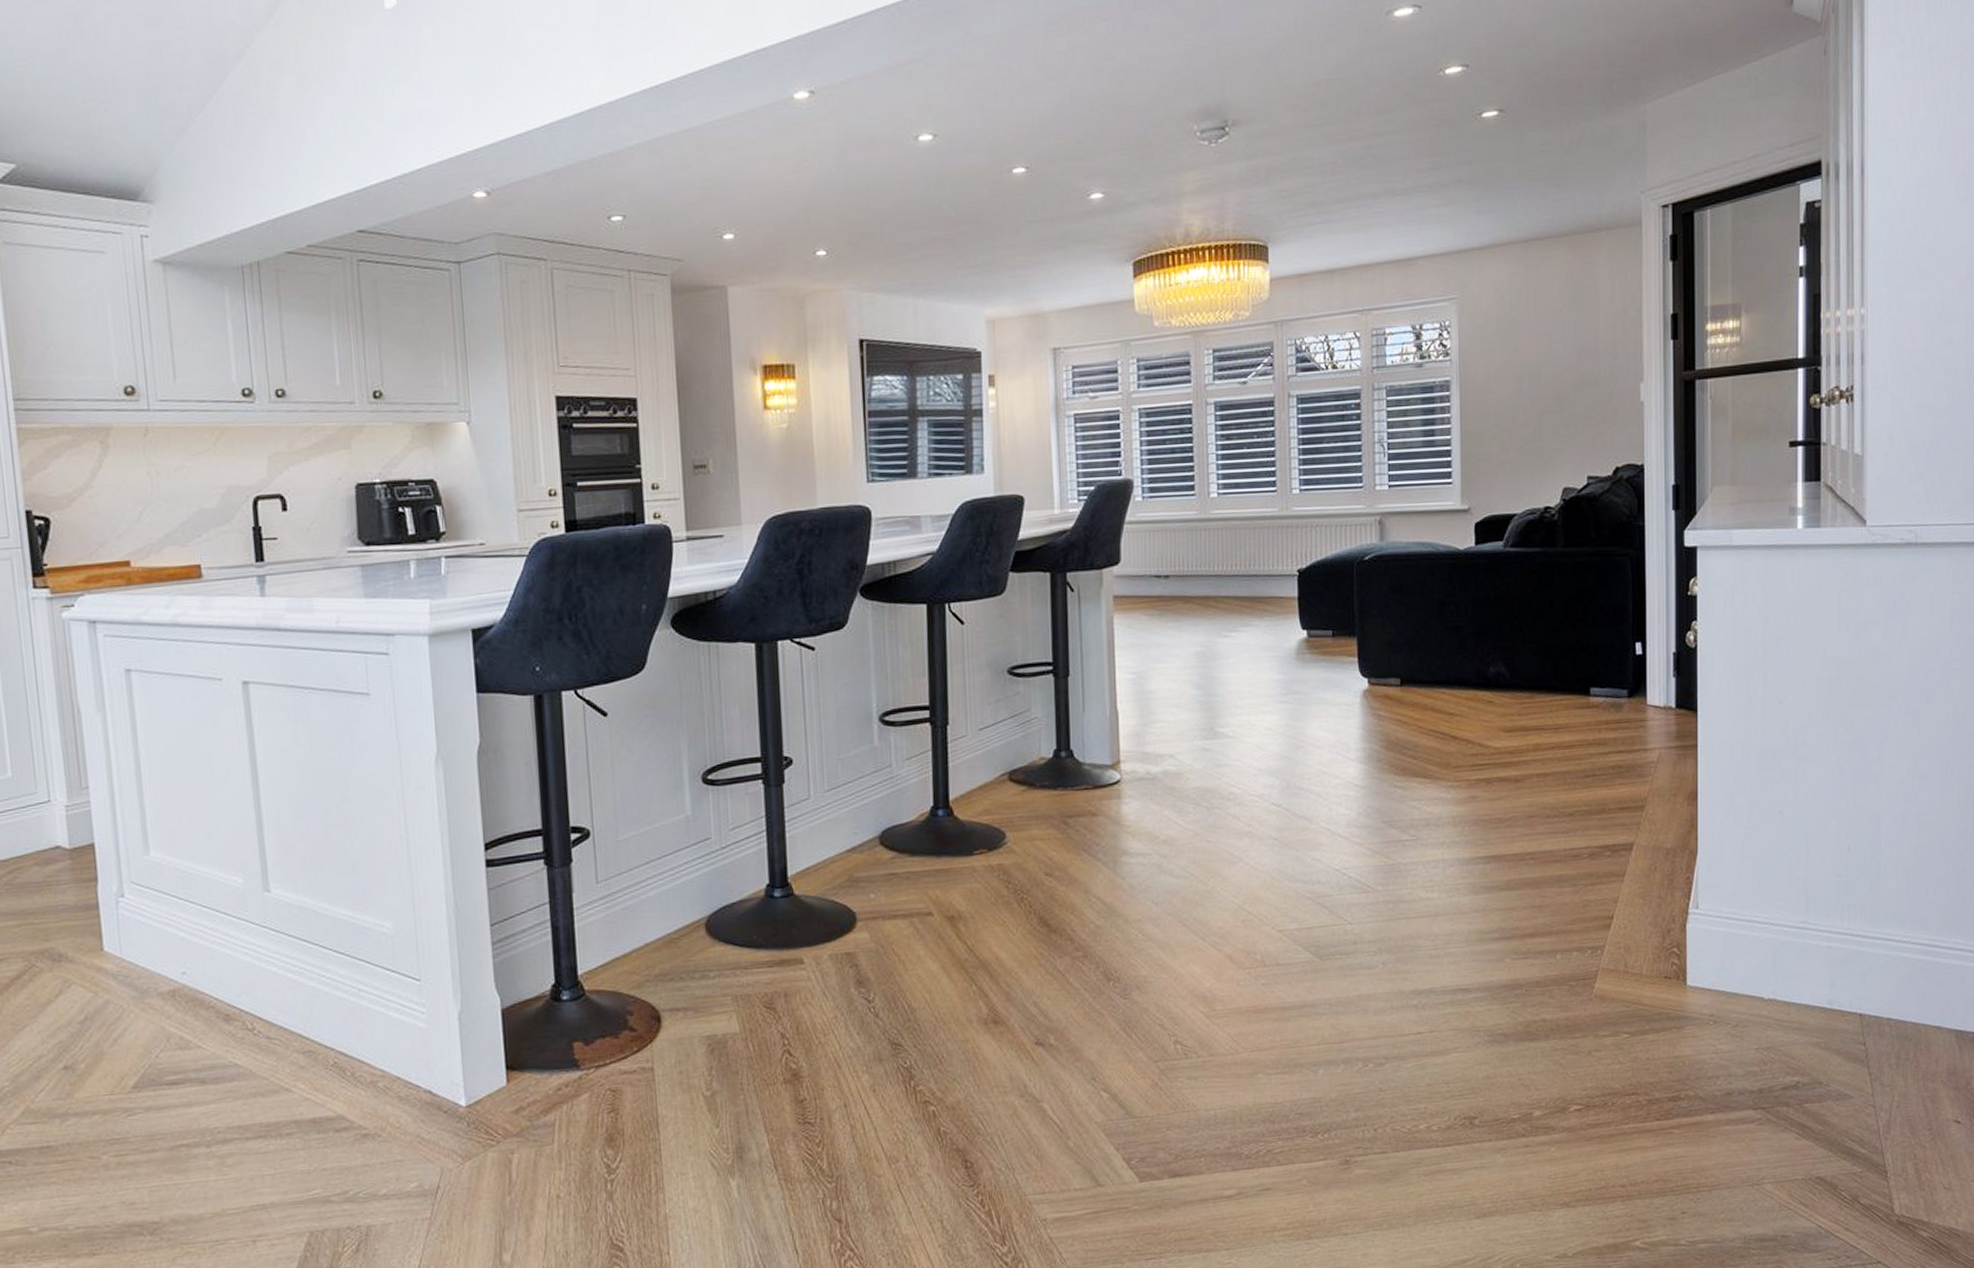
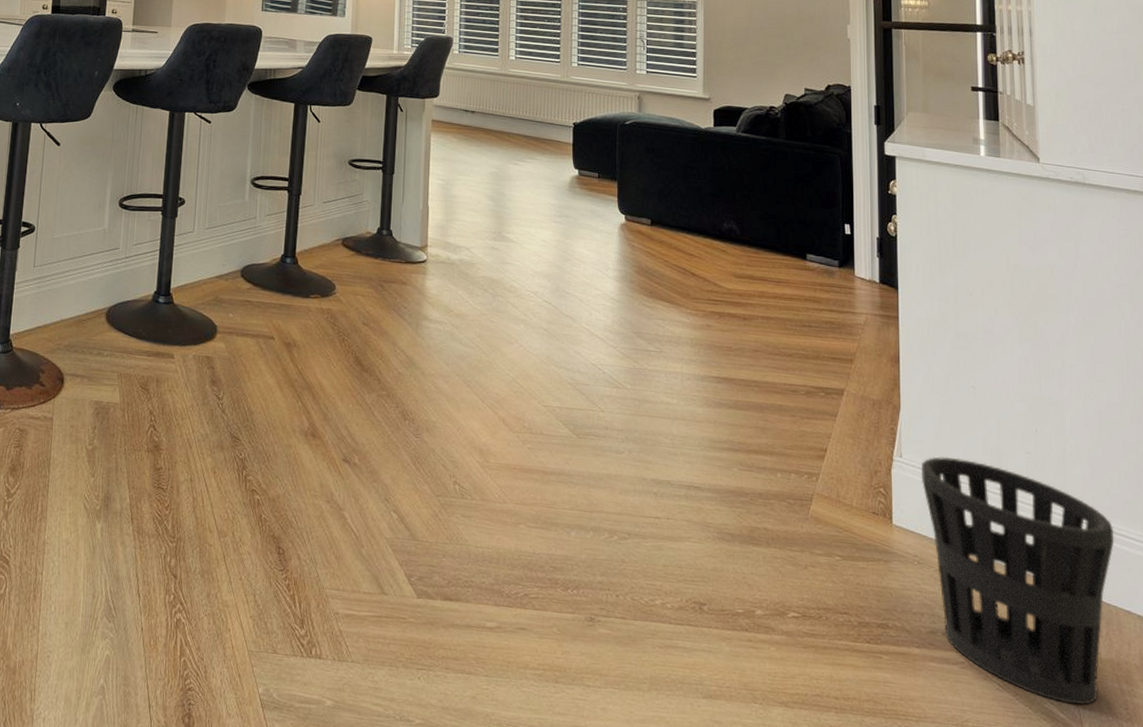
wastebasket: none [1719,896,1928,1137] -> present [921,456,1115,706]

